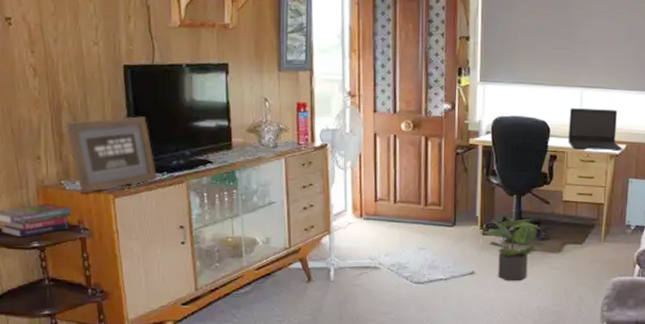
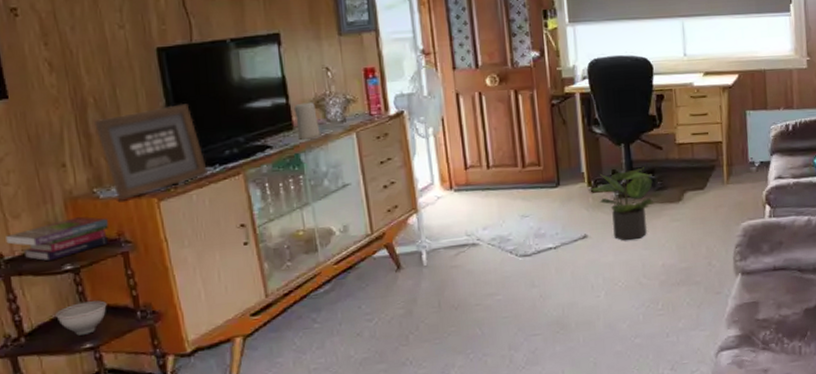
bowl: none [22,275,65,303] -> present [55,300,107,336]
candle: none [234,127,254,159] -> present [293,102,320,140]
laptop: present [568,108,623,151] -> none [671,38,736,85]

